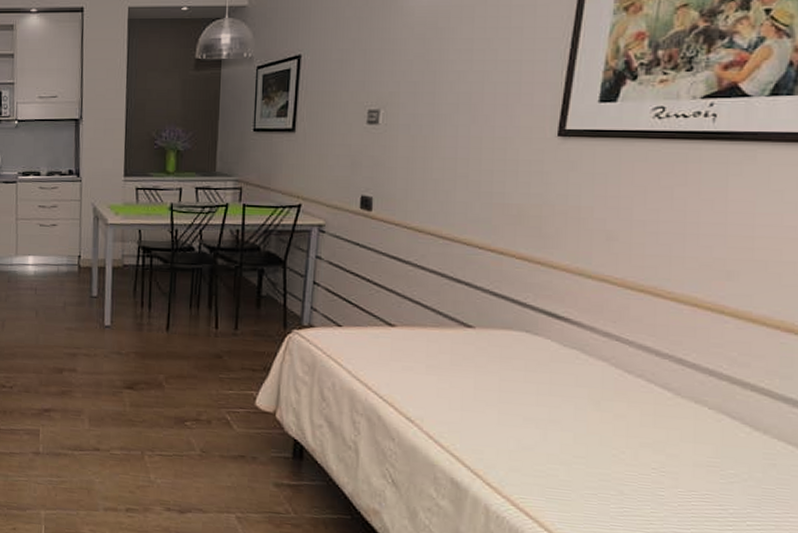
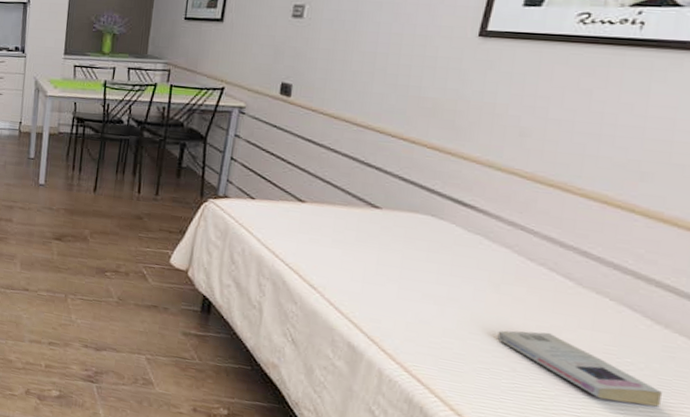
book: none [602,448,768,519] -> present [497,330,663,407]

